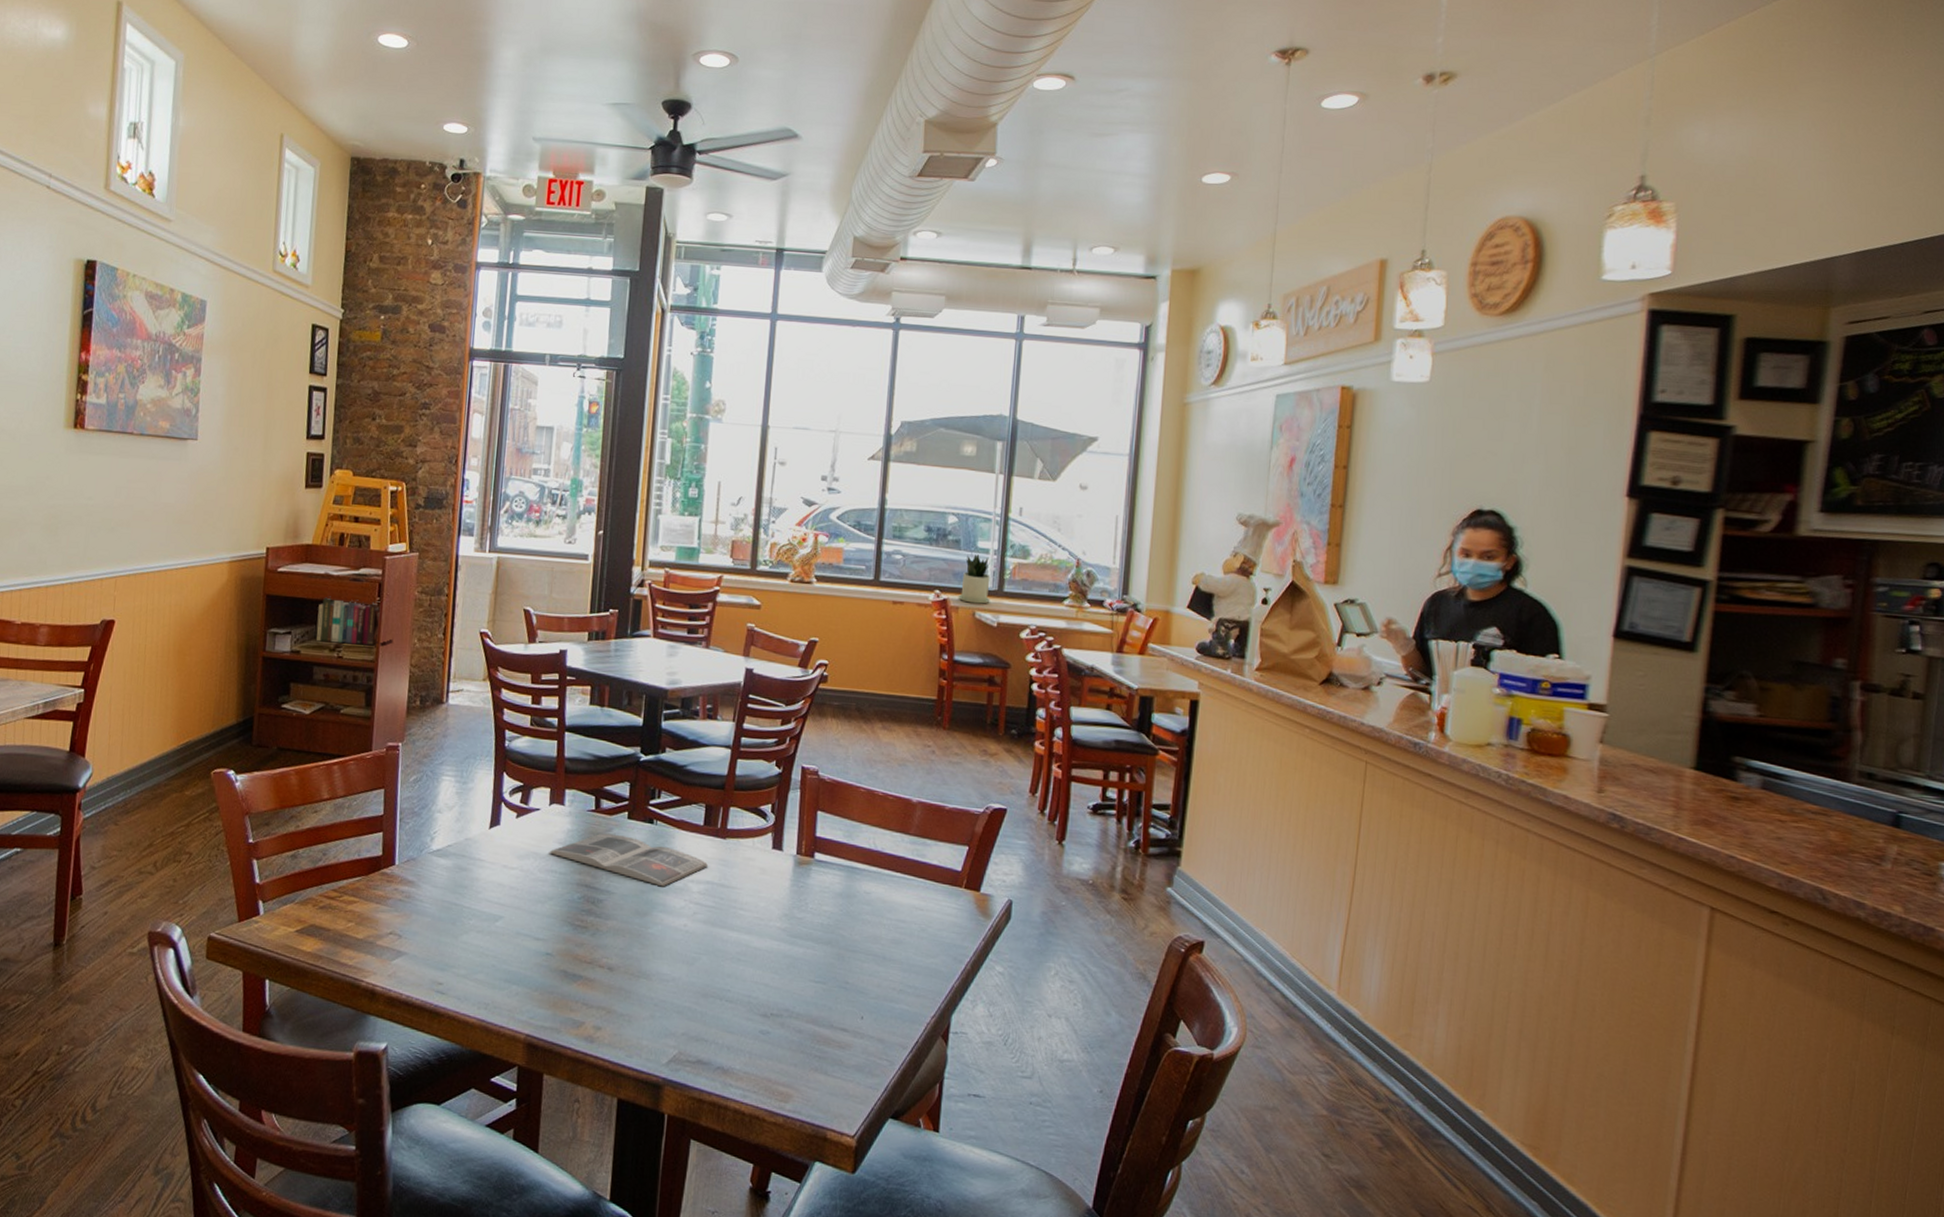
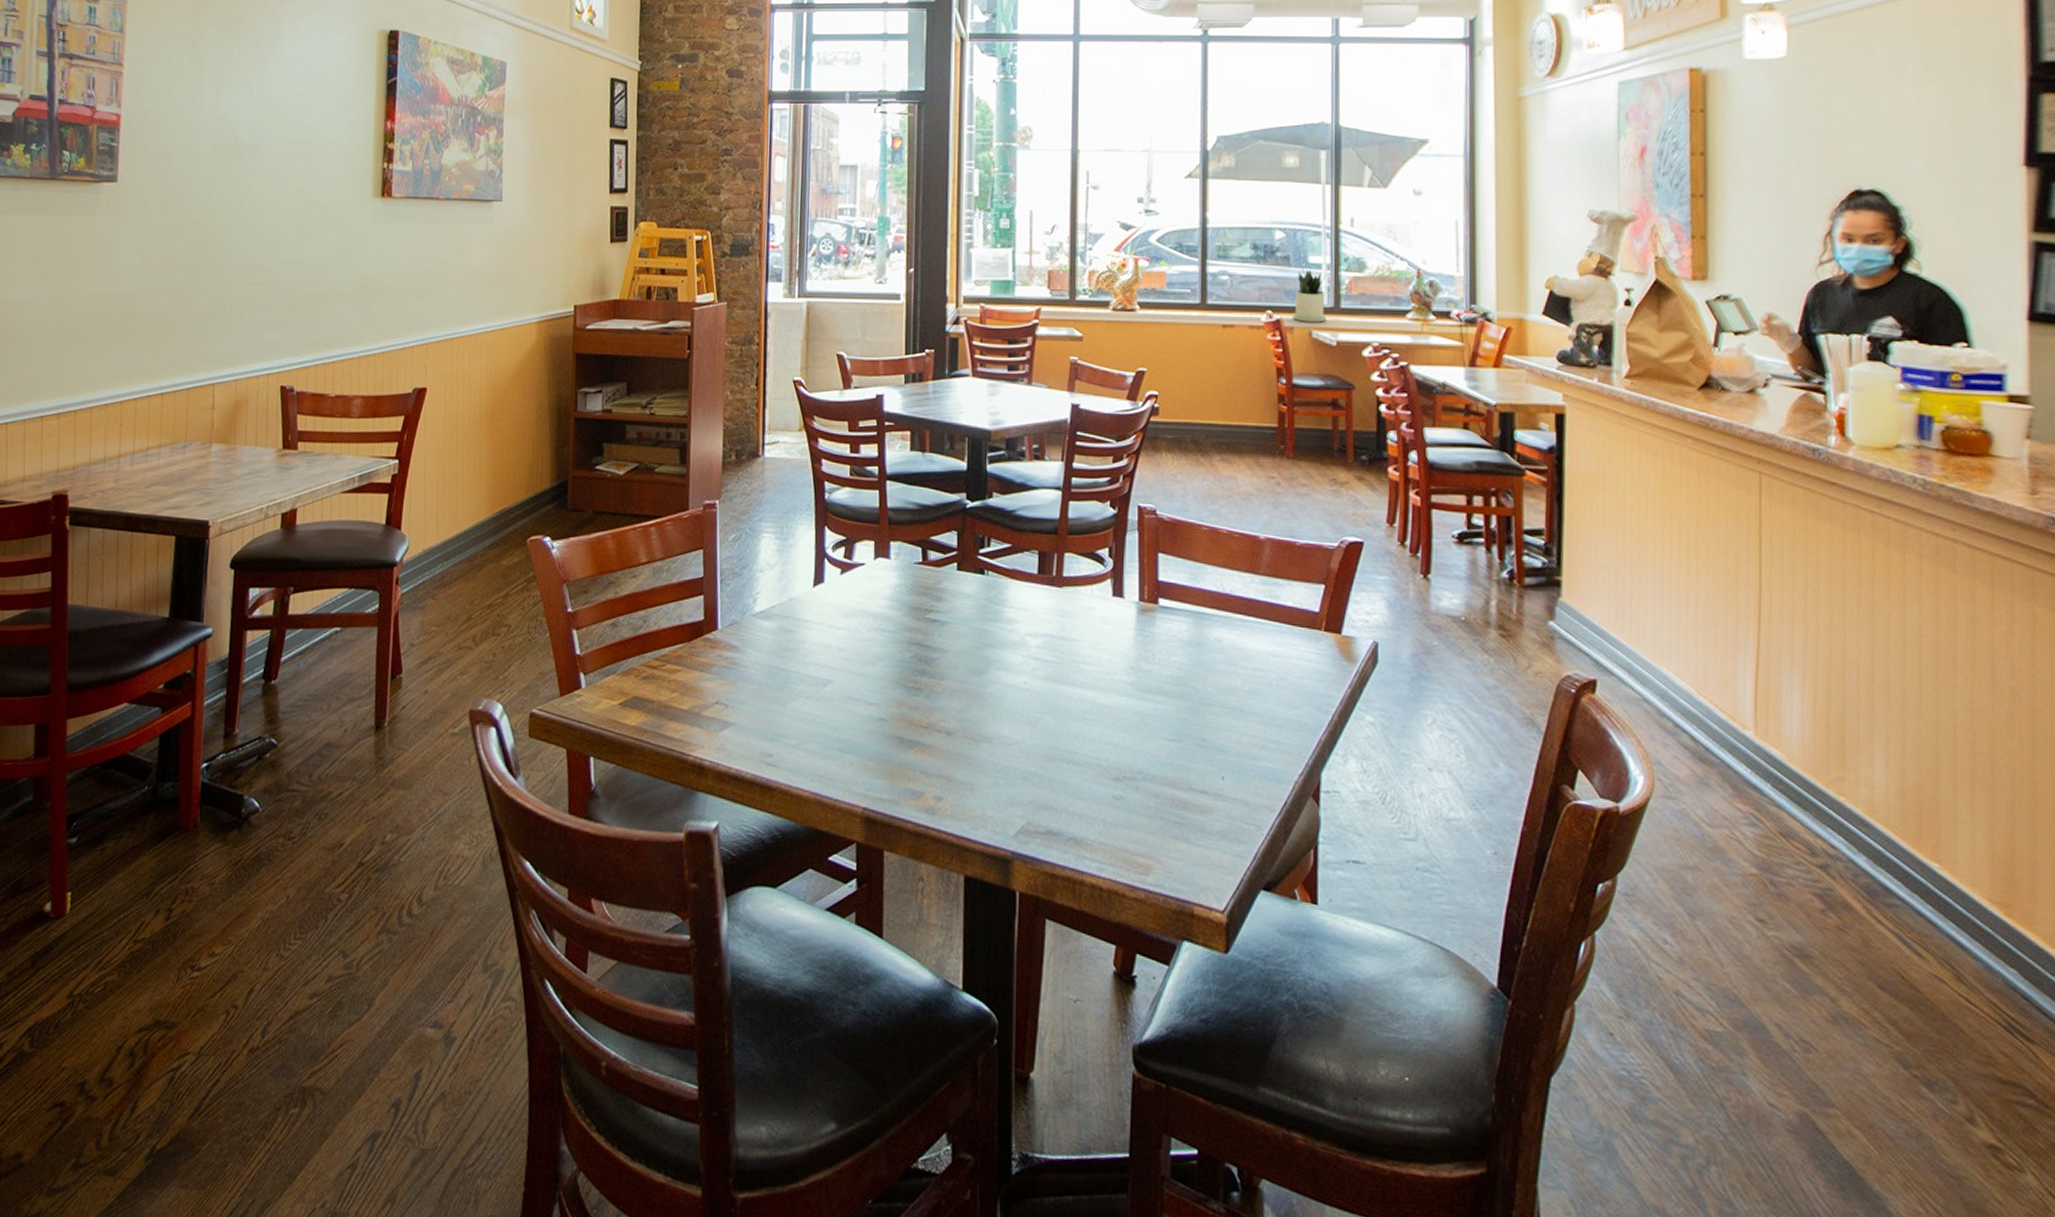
books: present [316,596,394,647] -> none [627,351,706,401]
magazine: present [549,833,709,887] -> none [877,586,1046,642]

